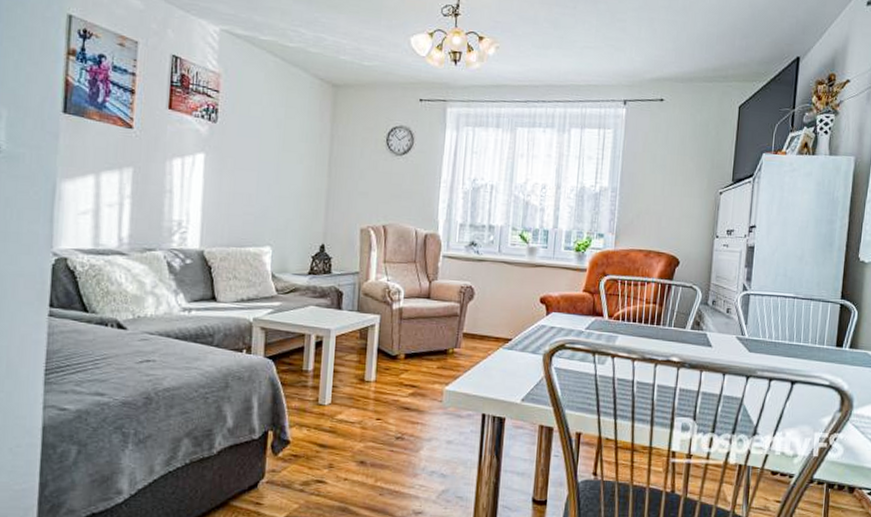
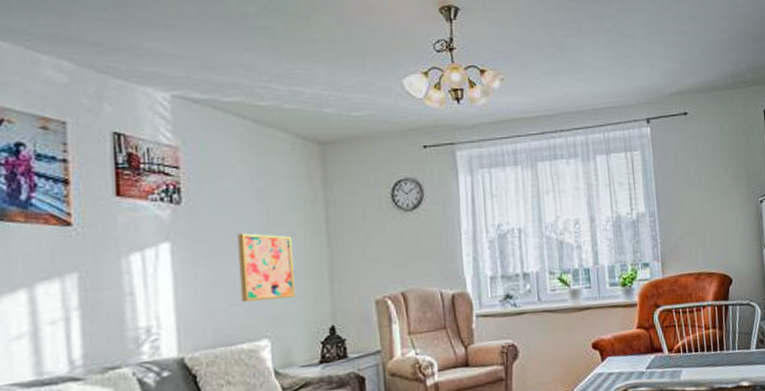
wall art: none [253,154,300,215] -> present [237,233,296,303]

